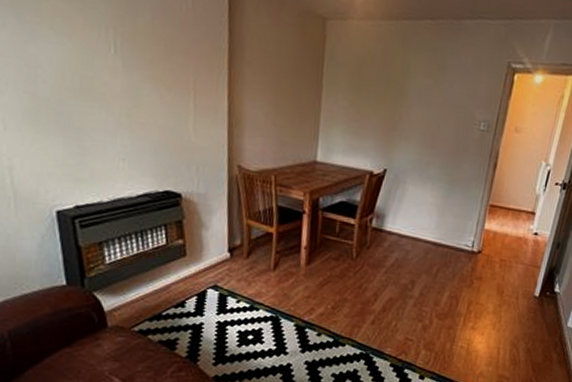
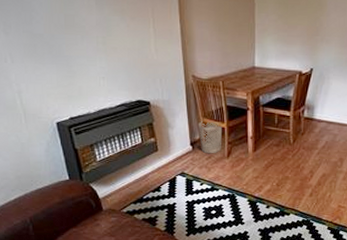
wastebasket: none [239,223,271,265] -> present [198,121,223,154]

